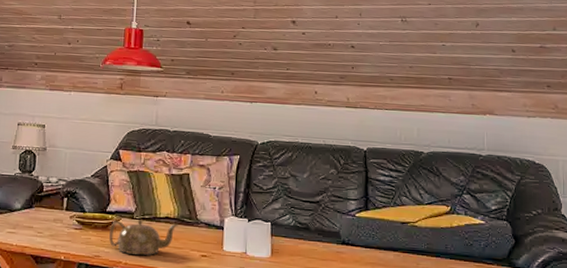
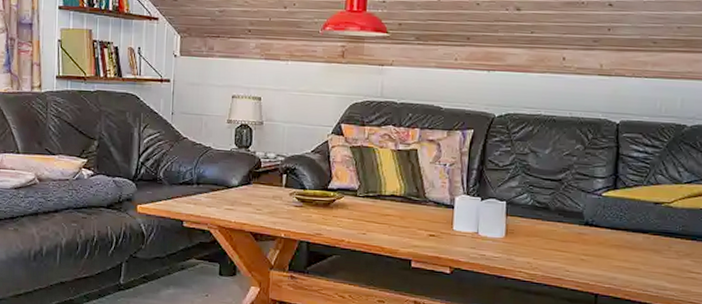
teapot: present [109,220,178,256] -> none [331,197,405,234]

